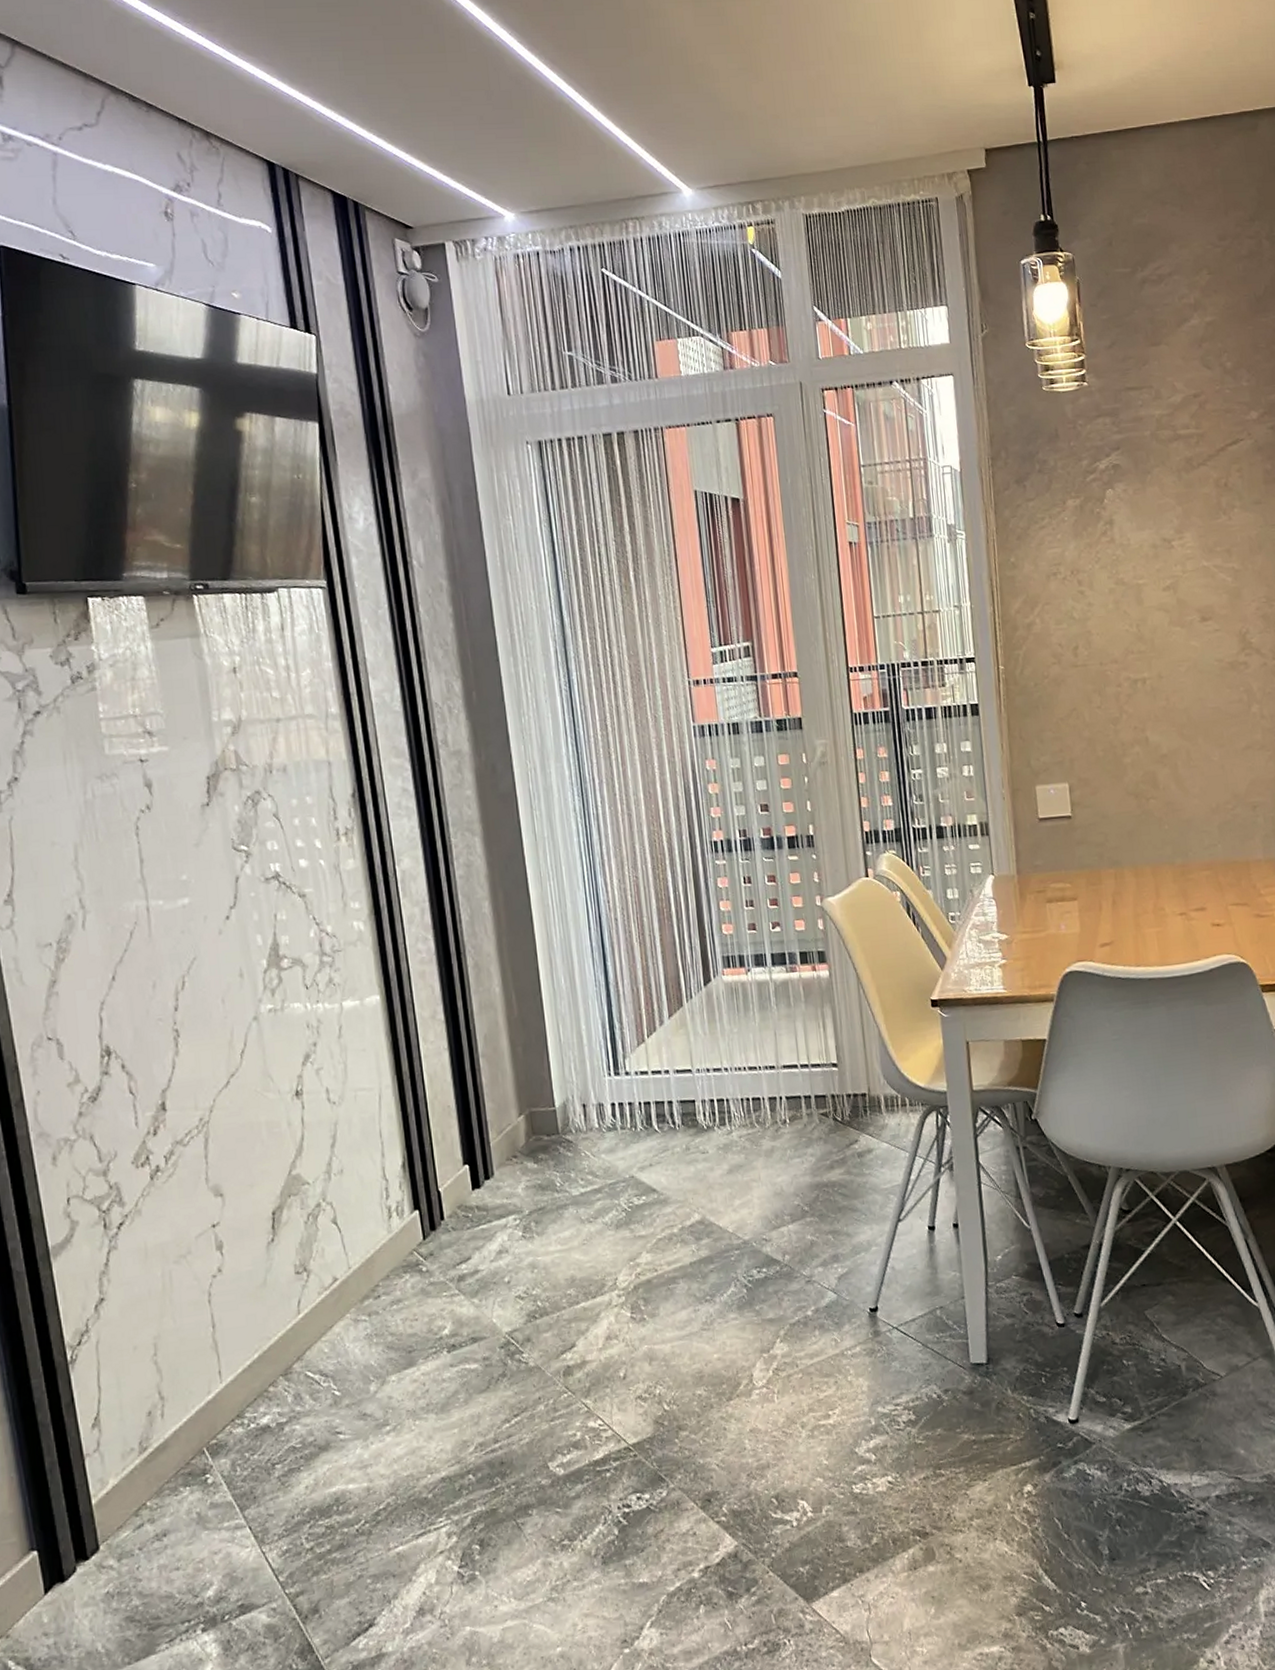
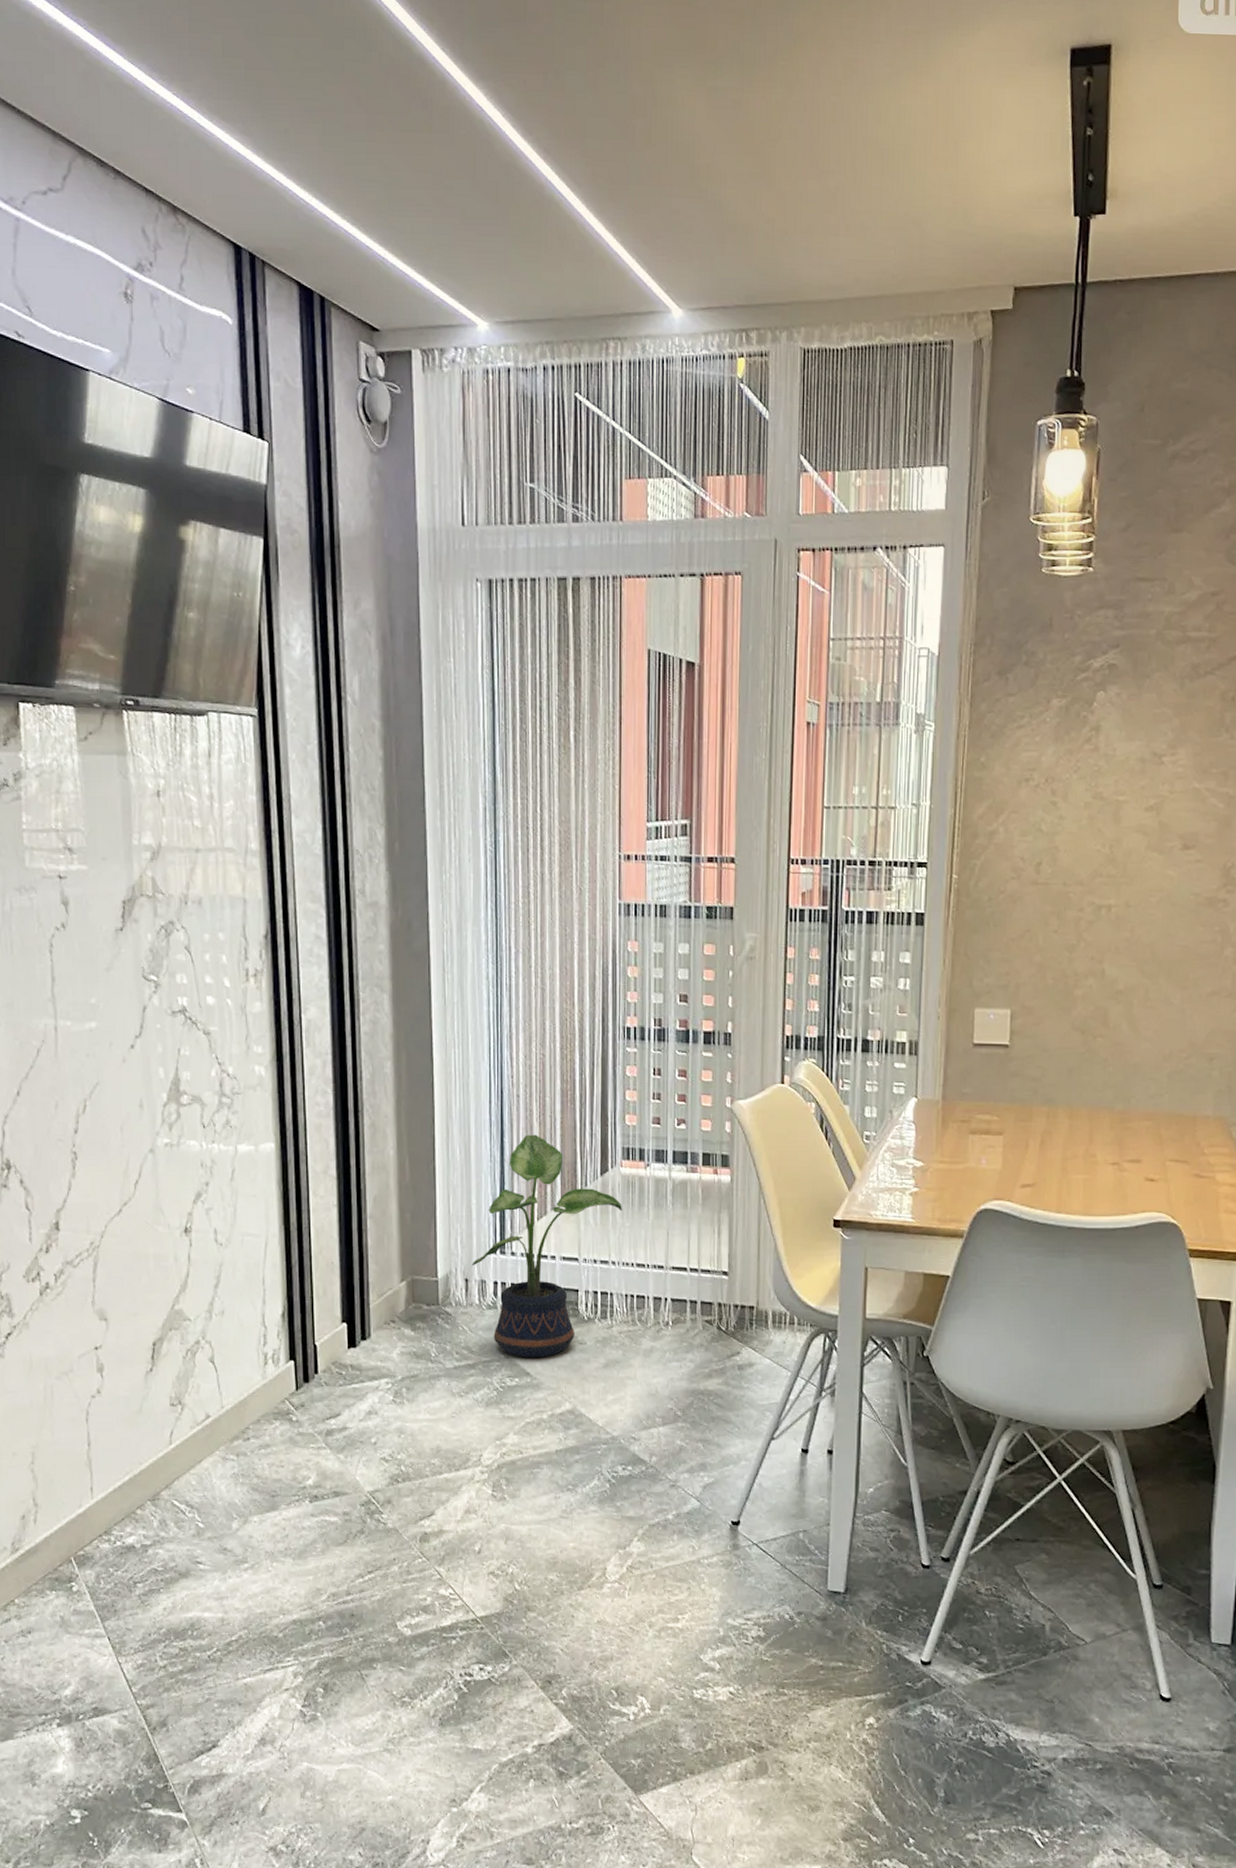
potted plant: none [587,954,729,1175] -> present [471,1134,622,1358]

